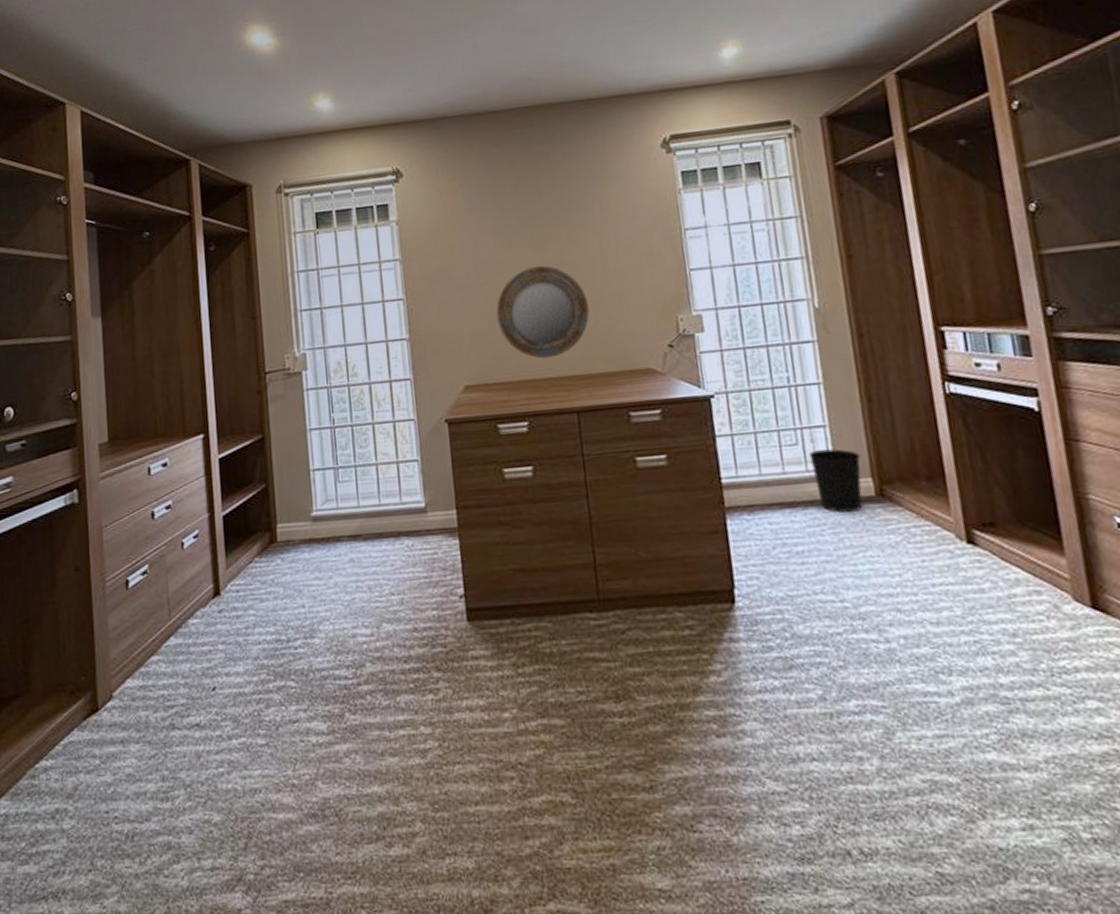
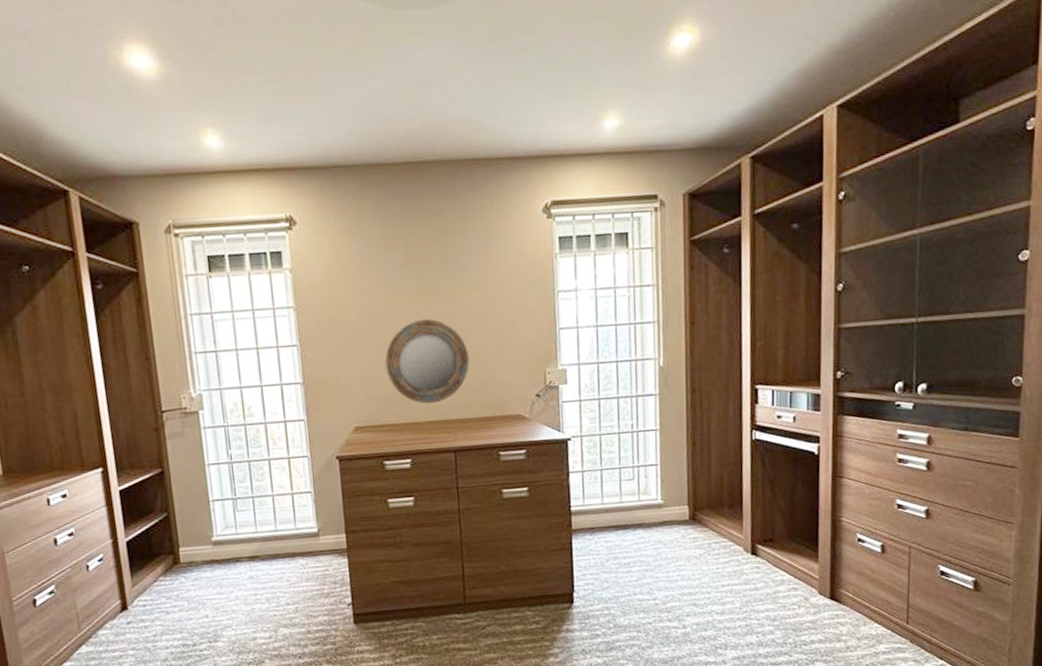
wastebasket: present [809,448,863,513] -> none [642,483,682,533]

